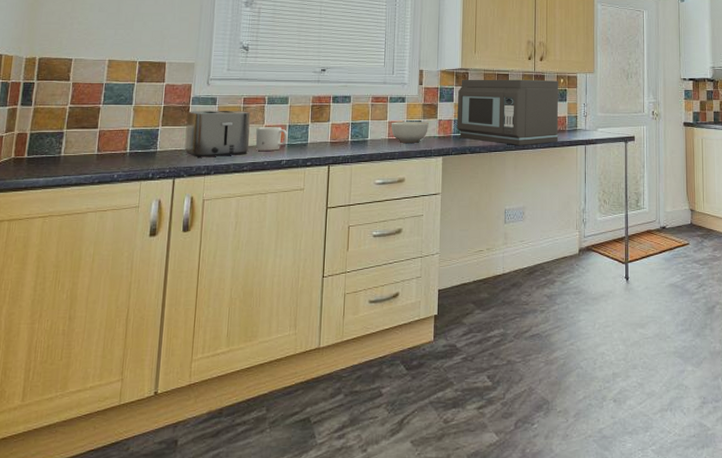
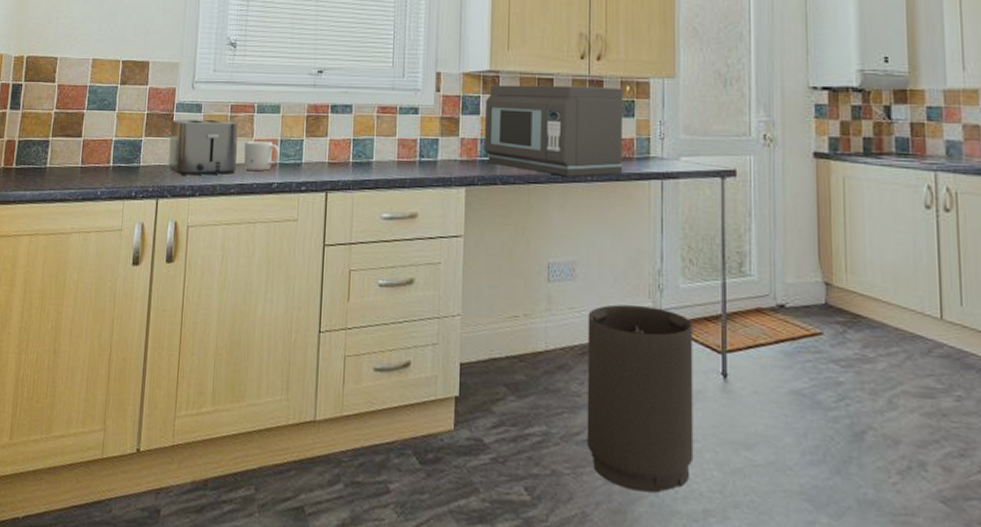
bowl: present [390,122,429,143] -> none [400,139,448,168]
trash can: none [533,235,607,367] -> present [586,304,694,493]

